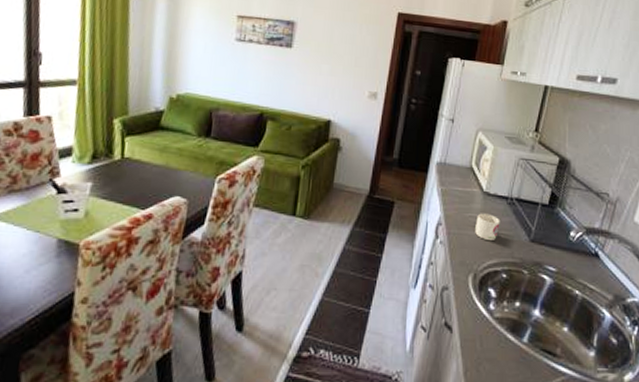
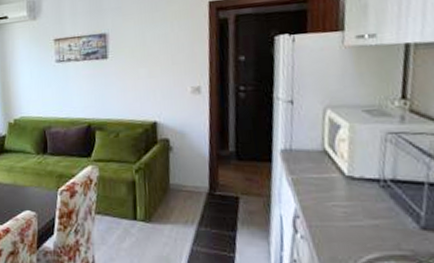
mug: present [475,213,500,241] -> none [342,200,375,232]

